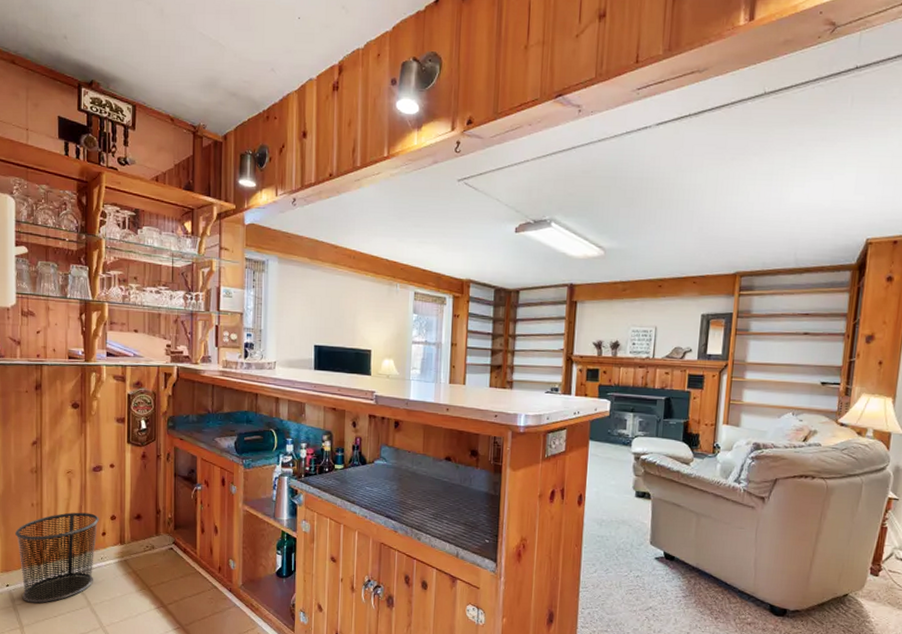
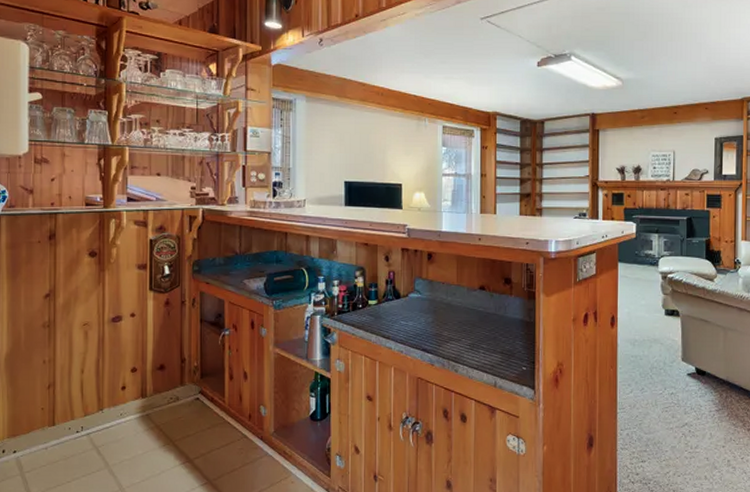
waste bin: present [15,512,99,604] -> none [24,366,118,469]

